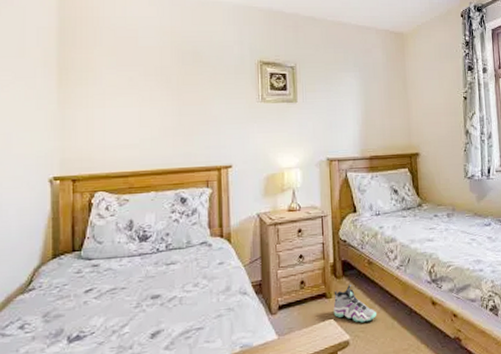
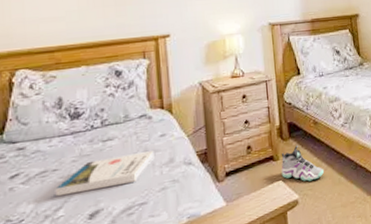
book: none [123,278,212,314] -> present [55,151,154,197]

